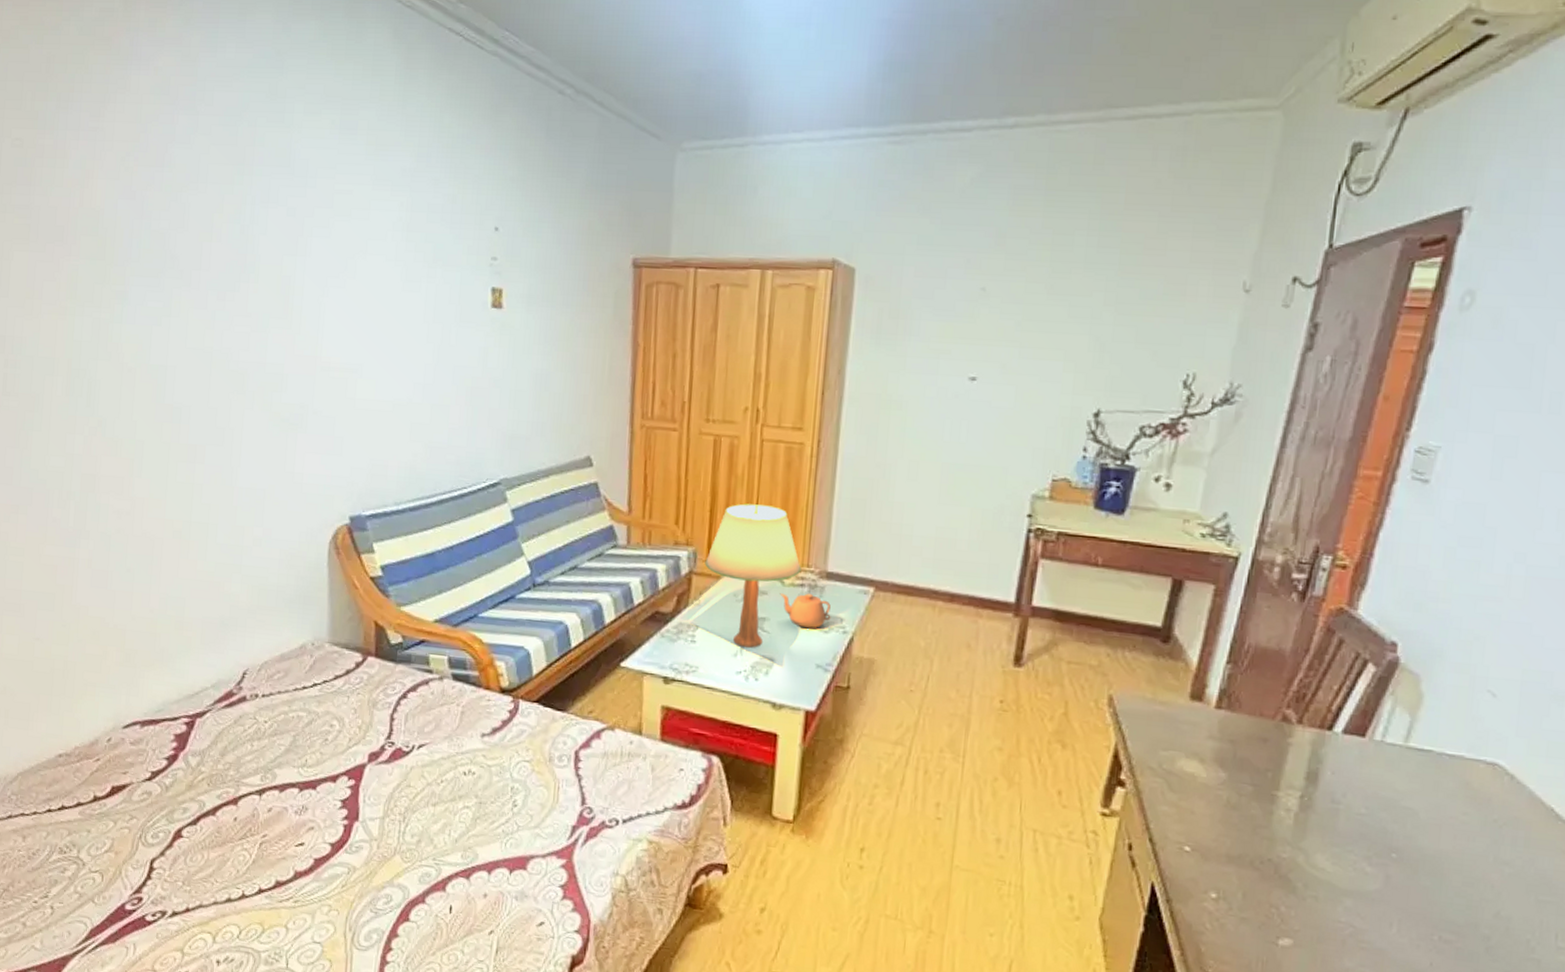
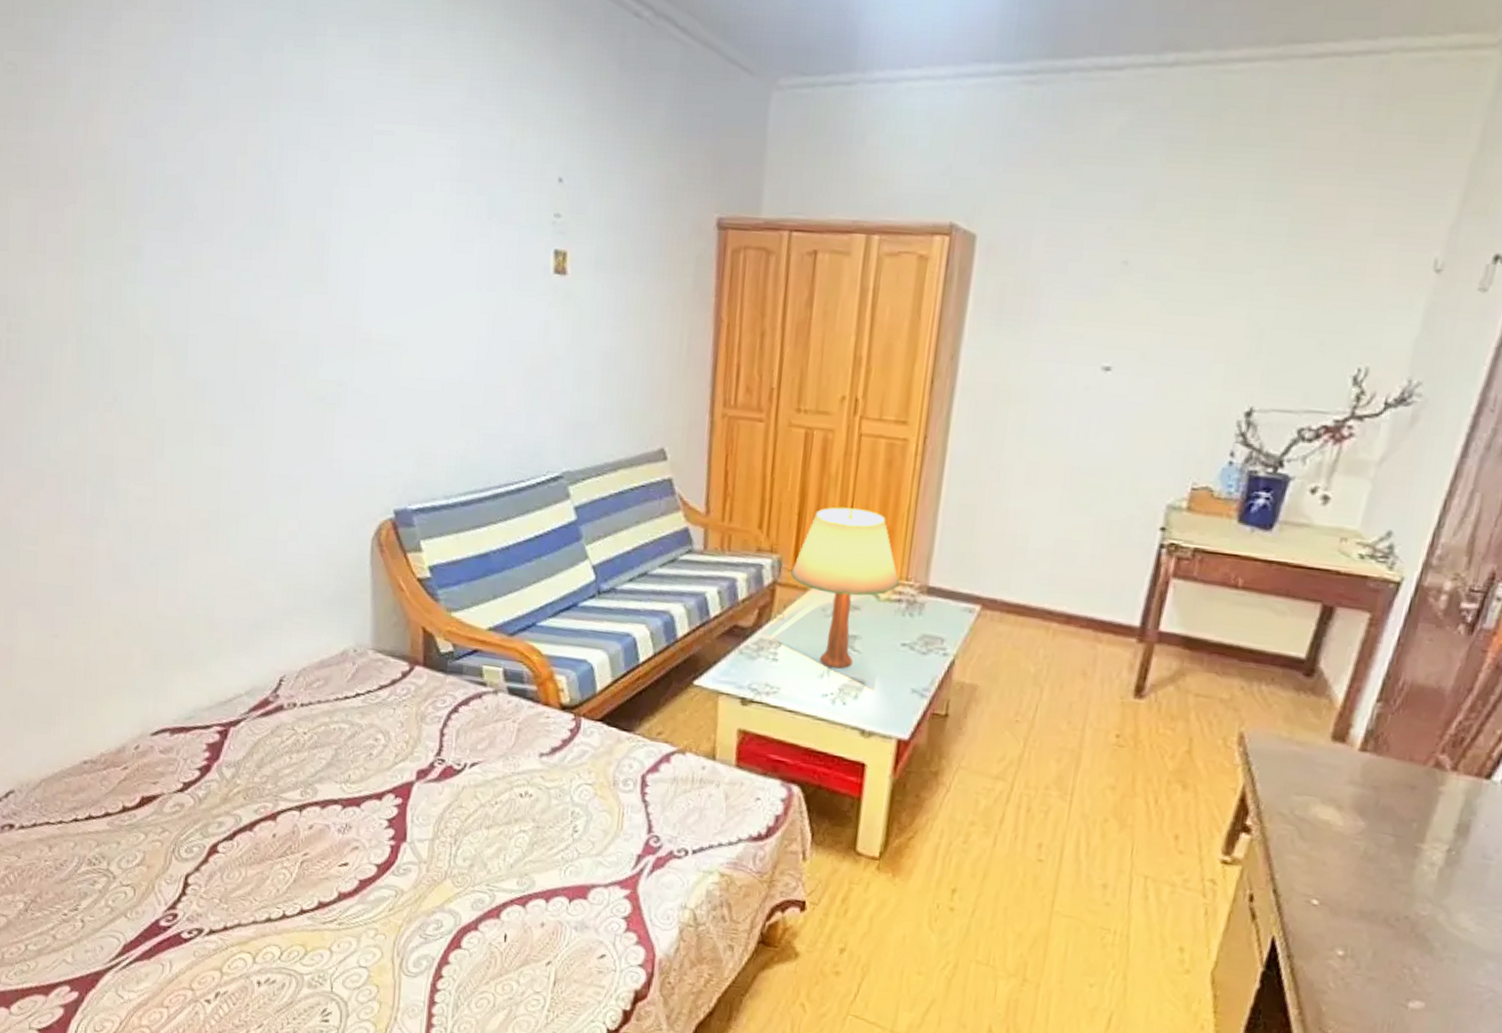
teapot: present [779,593,831,628] -> none [873,609,931,649]

